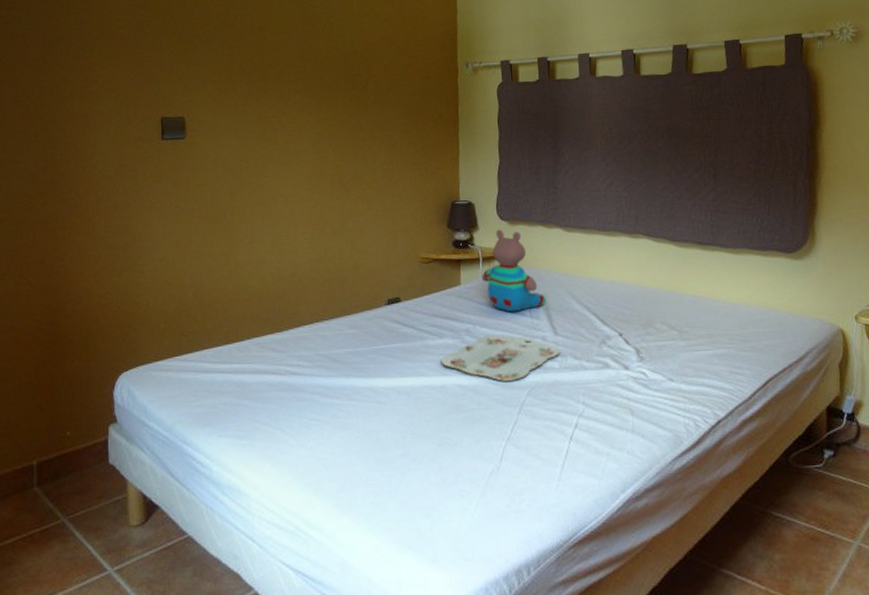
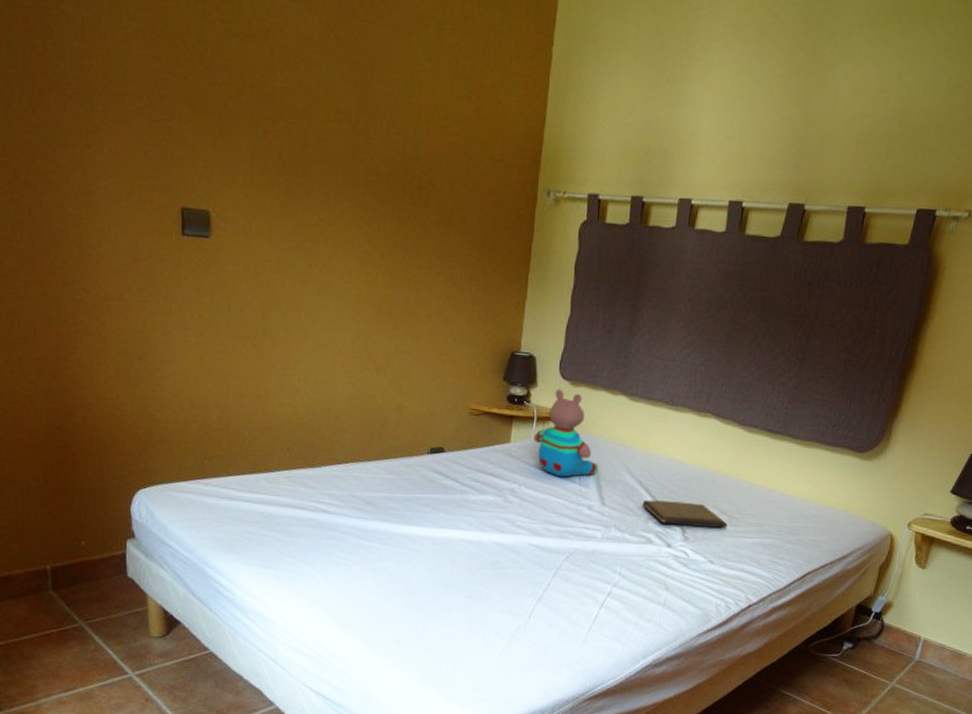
serving tray: present [440,334,561,381] -> none [480,496,605,545]
book: none [593,321,679,346] -> present [642,500,727,528]

